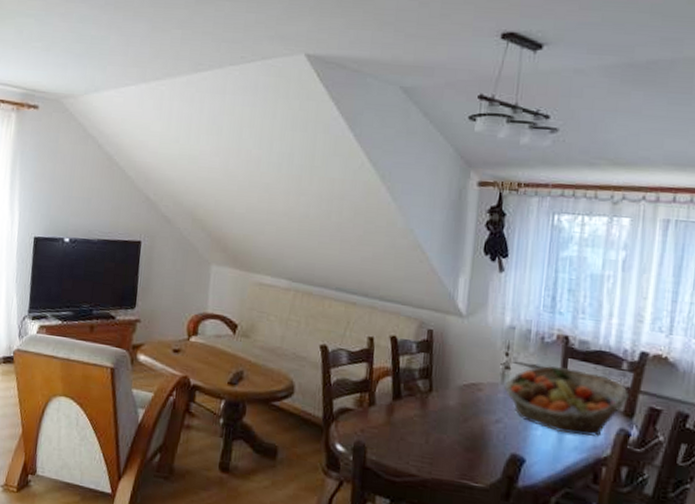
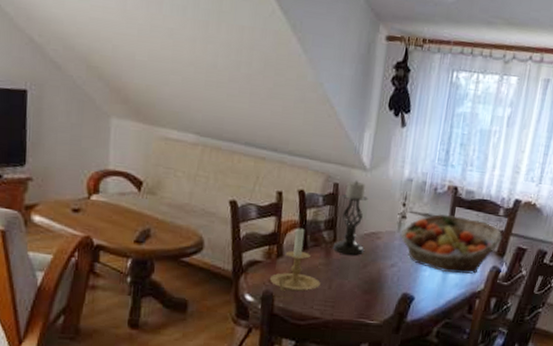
candle holder: none [361,374,416,445] -> present [269,227,320,292]
candle holder: none [430,326,467,408] -> present [334,180,369,255]

